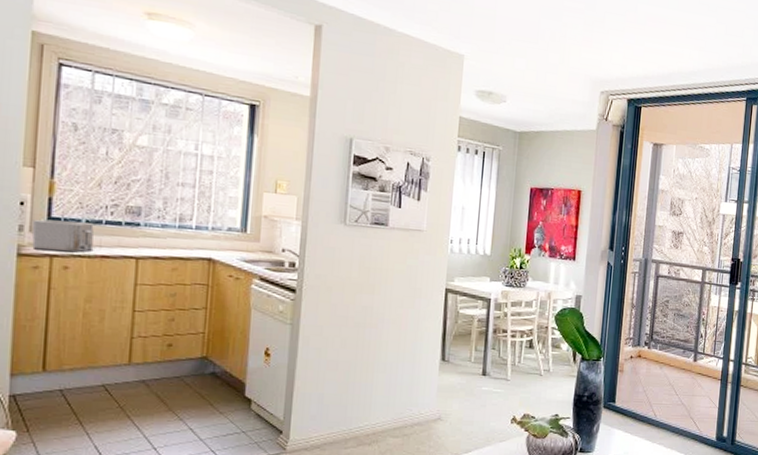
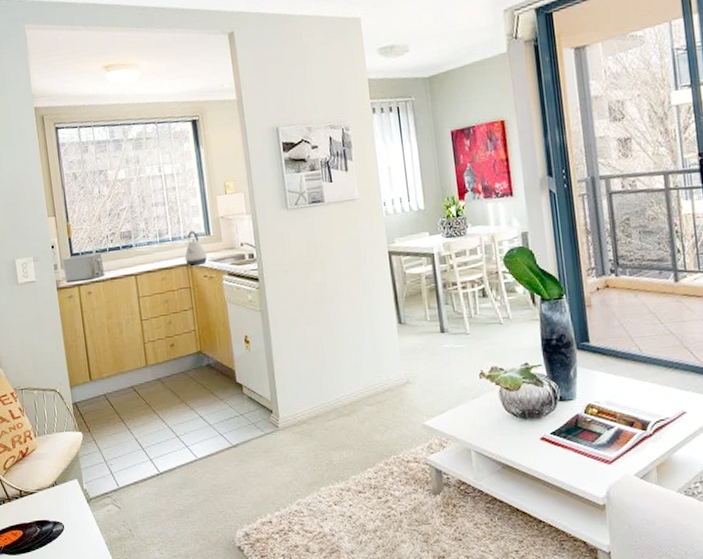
kettle: none [208,223,238,262] -> present [185,231,208,266]

